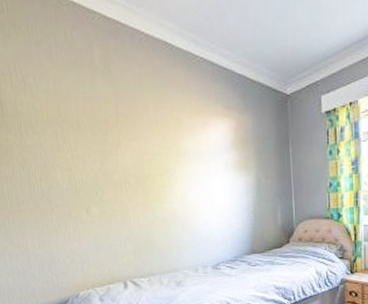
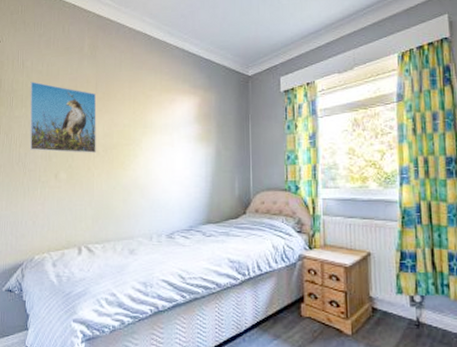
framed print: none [37,103,127,185] -> present [29,82,97,153]

